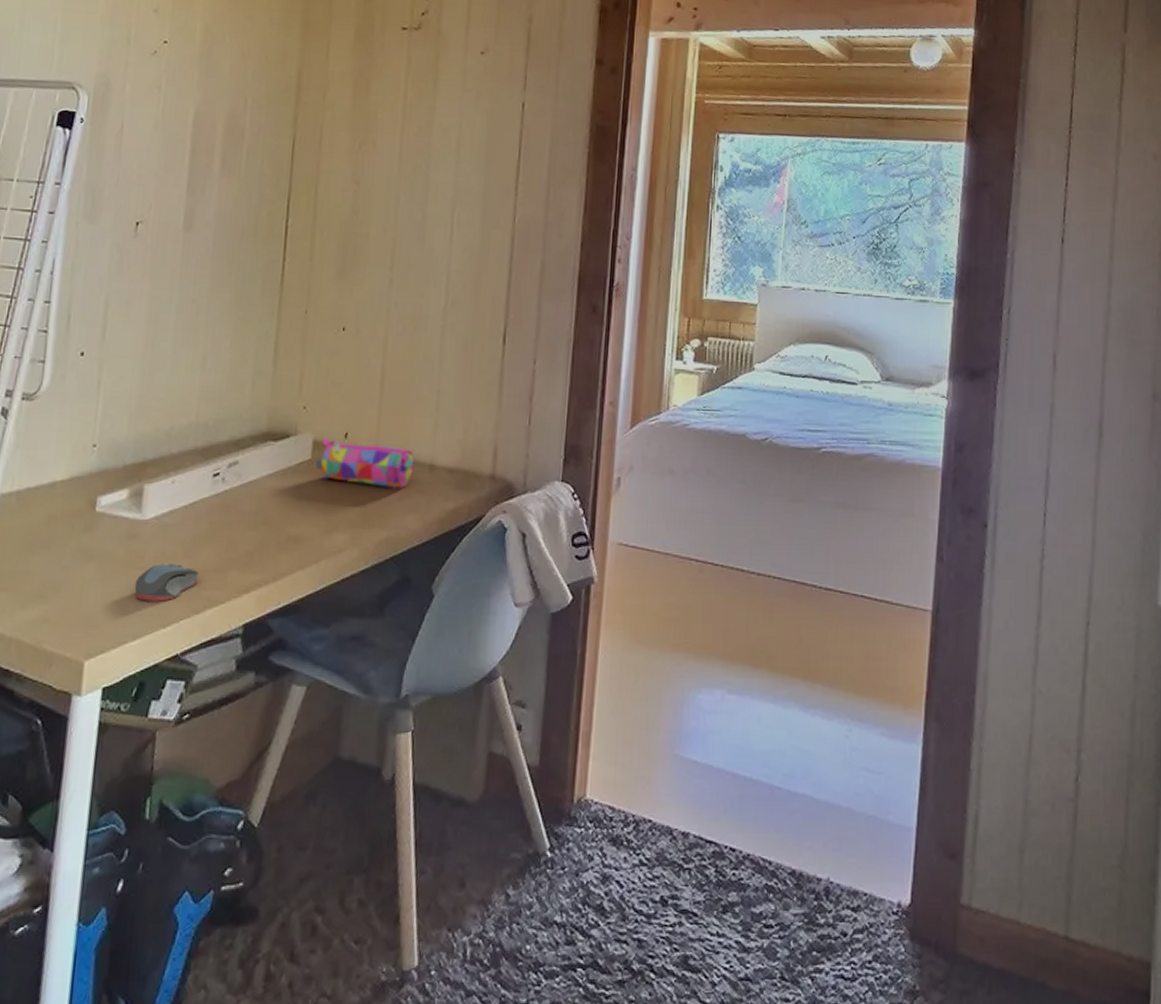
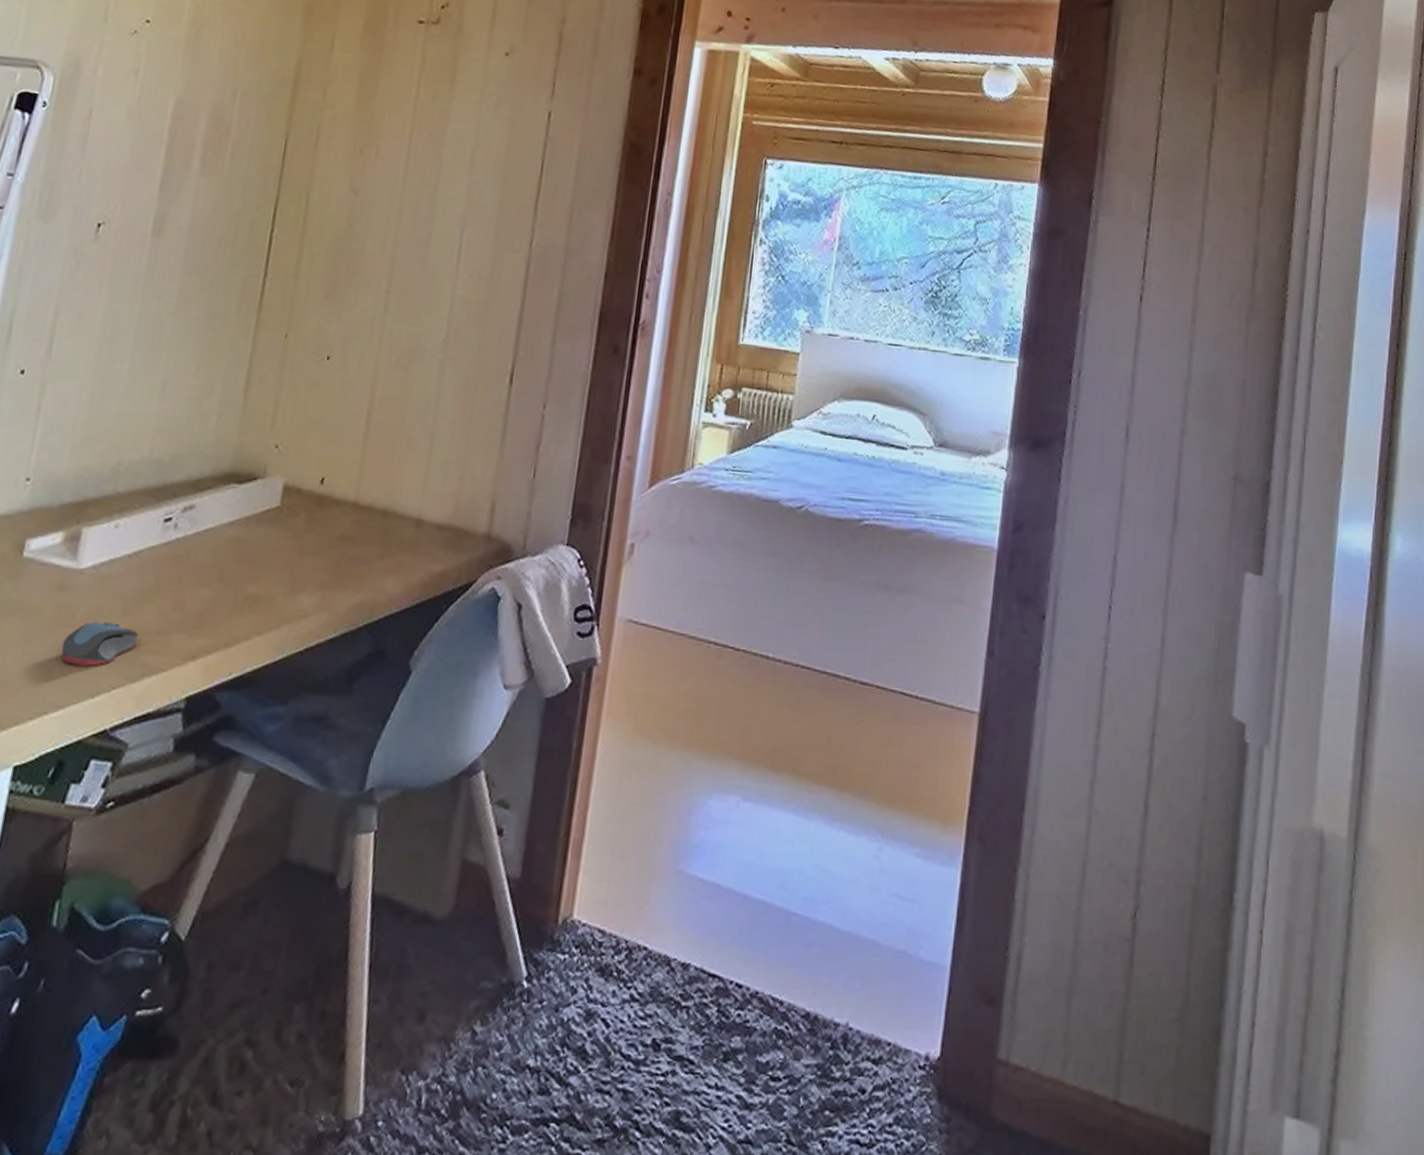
pencil case: present [315,438,415,488] -> none [284,483,400,545]

